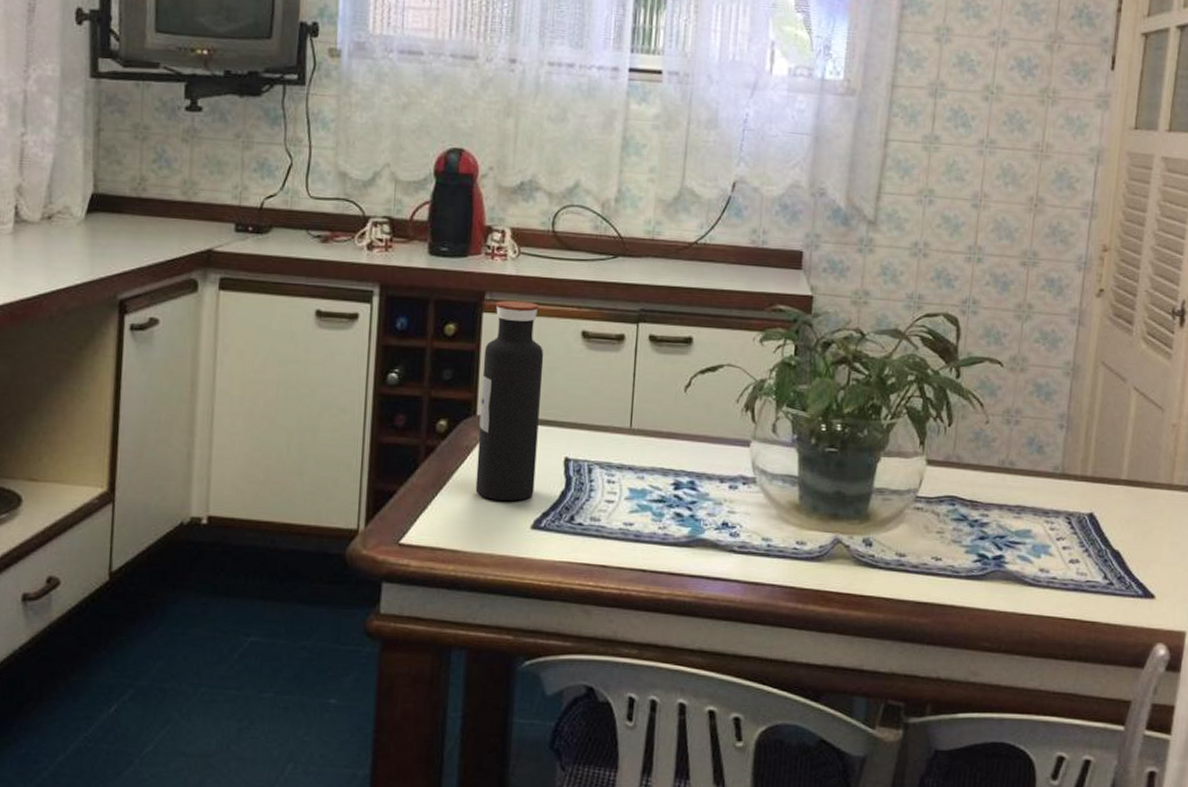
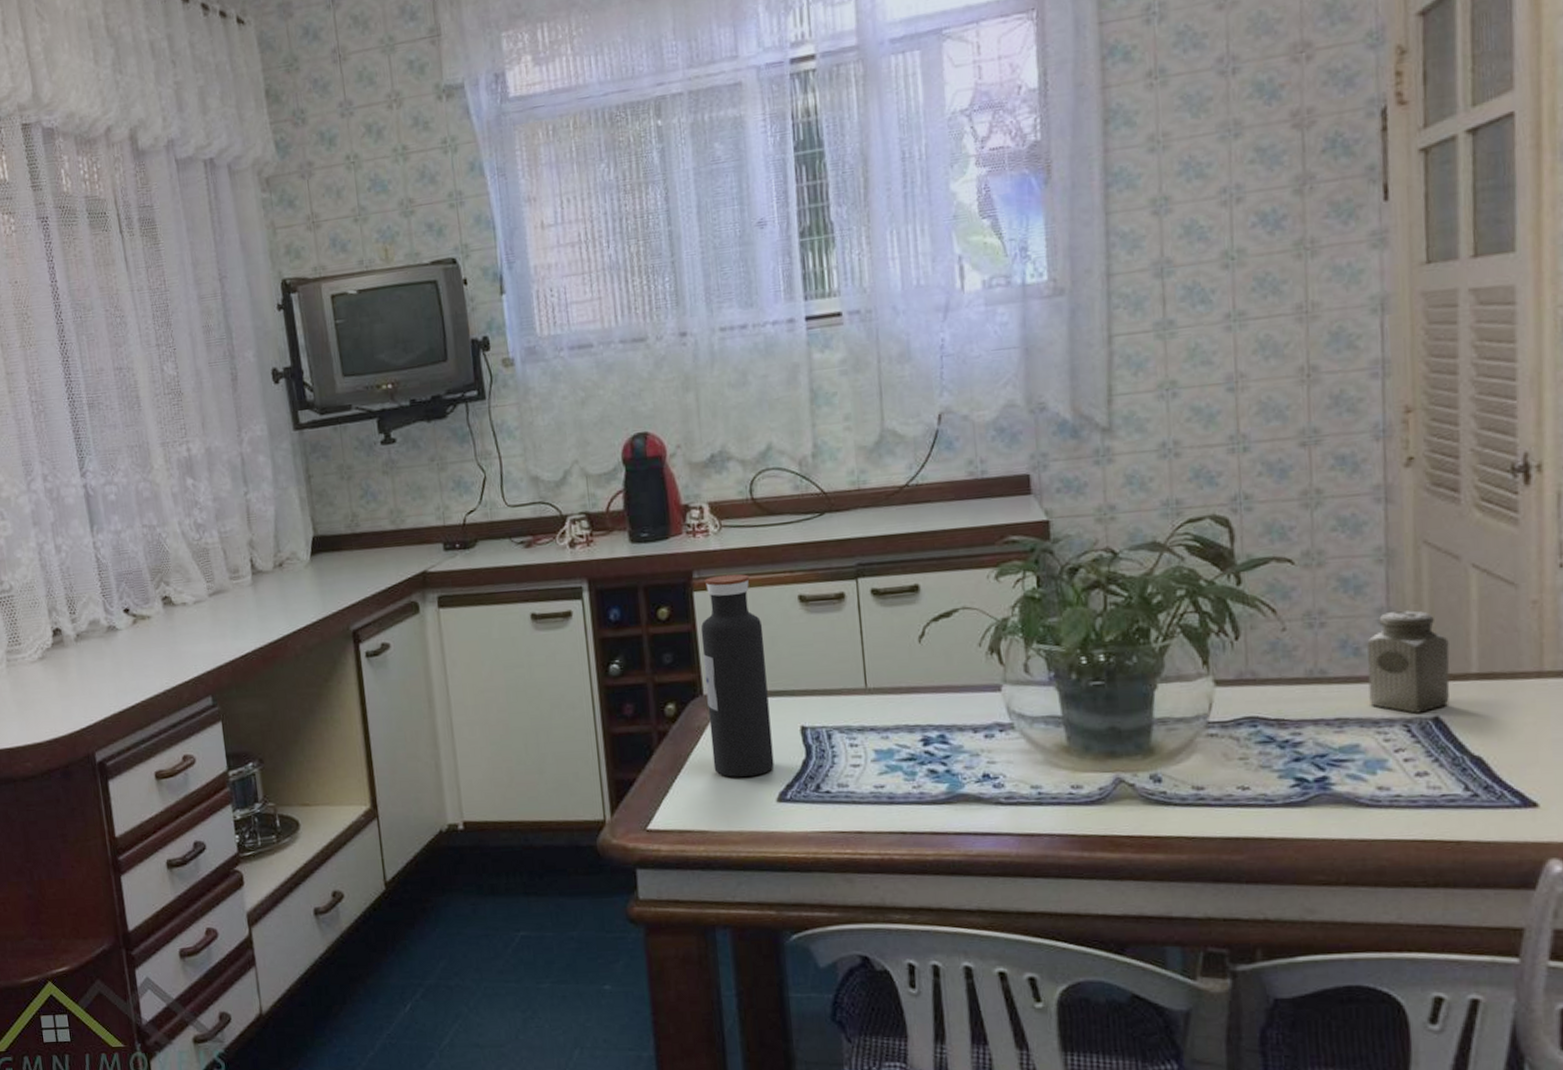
salt shaker: none [1044,419,1109,509] -> present [1367,610,1450,713]

